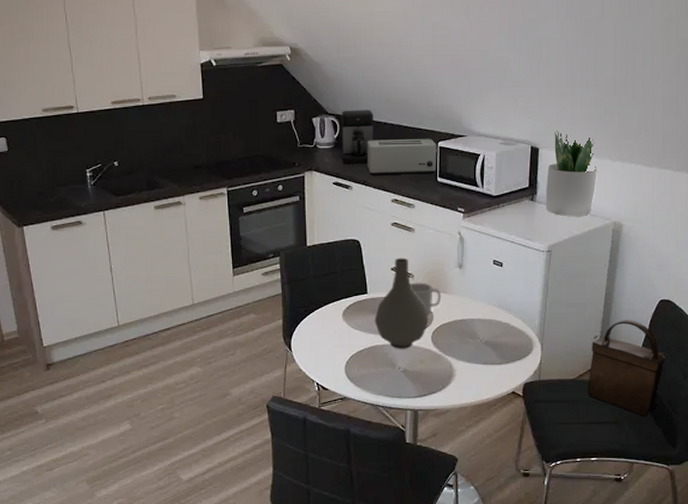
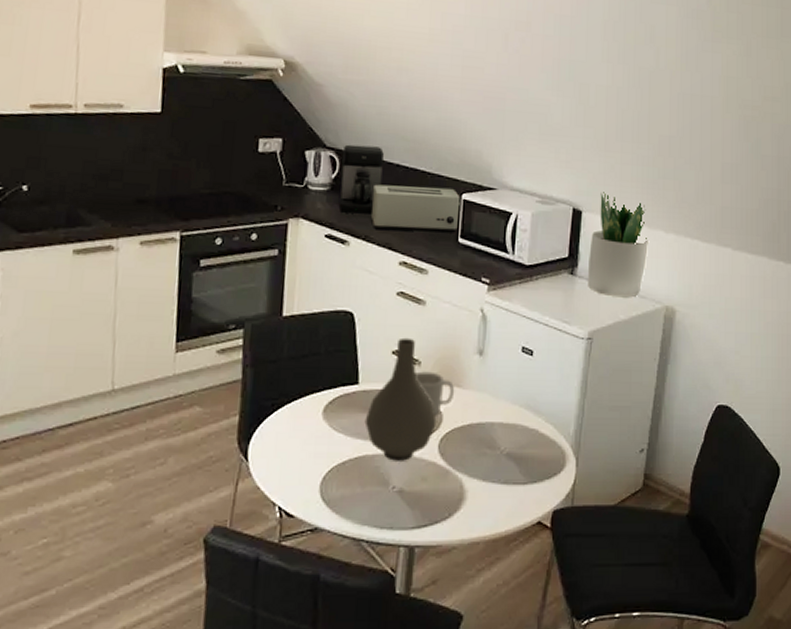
handbag: present [588,320,667,418] -> none [631,429,725,557]

